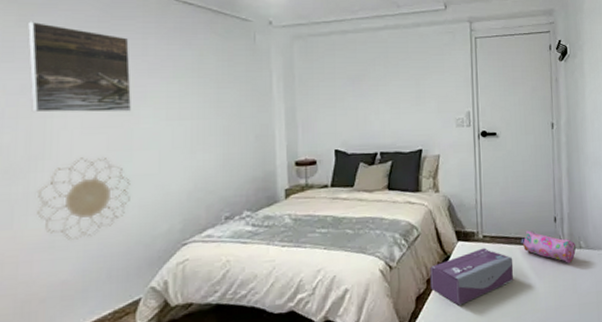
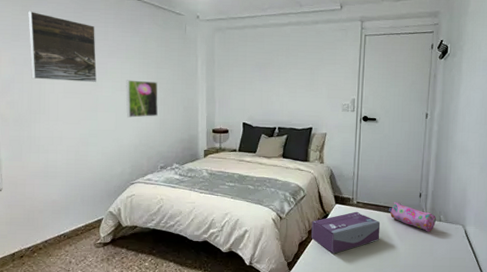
decorative wall piece: present [36,157,130,240] -> none [36,114,96,172]
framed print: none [173,105,220,155] -> present [126,80,158,118]

